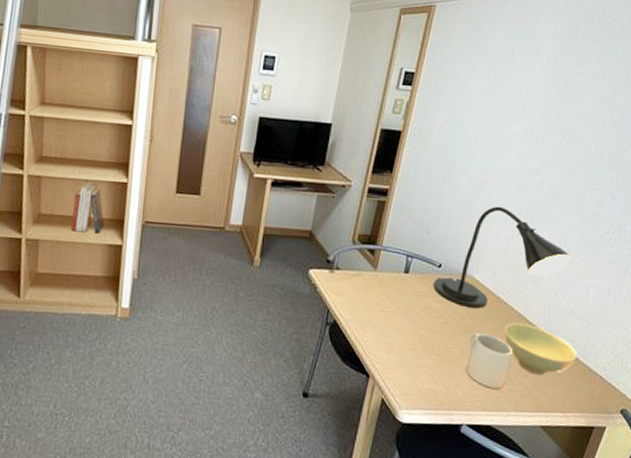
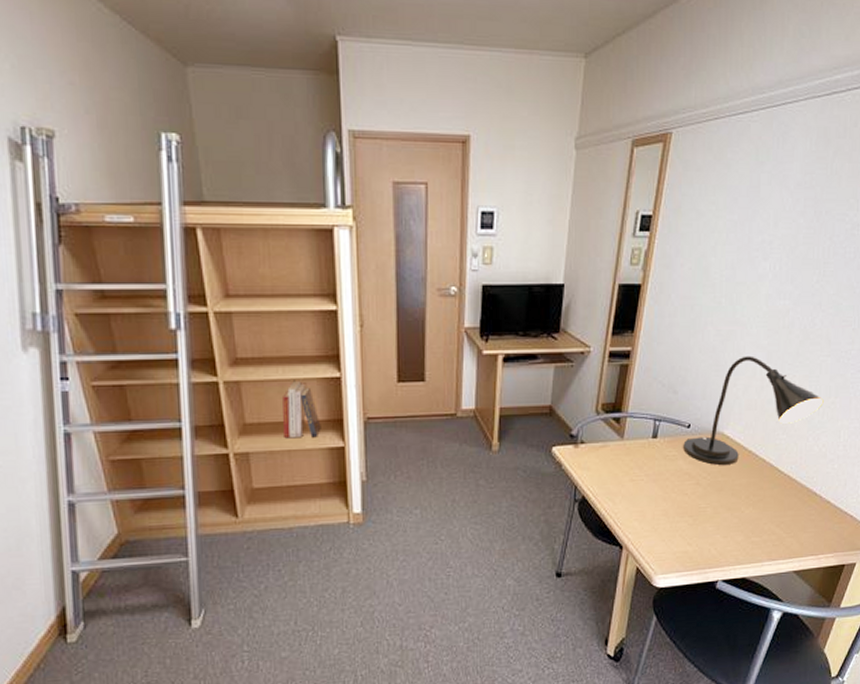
mug: present [466,331,513,389] -> none [720,488,766,542]
bowl: present [503,322,577,375] -> none [756,473,828,523]

